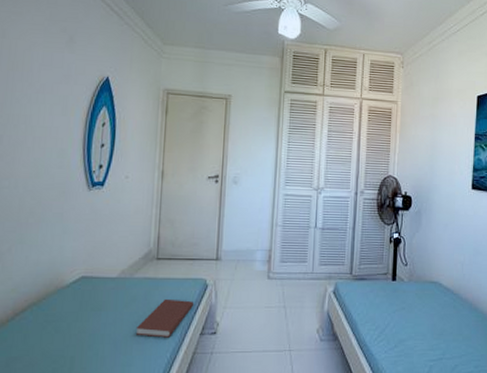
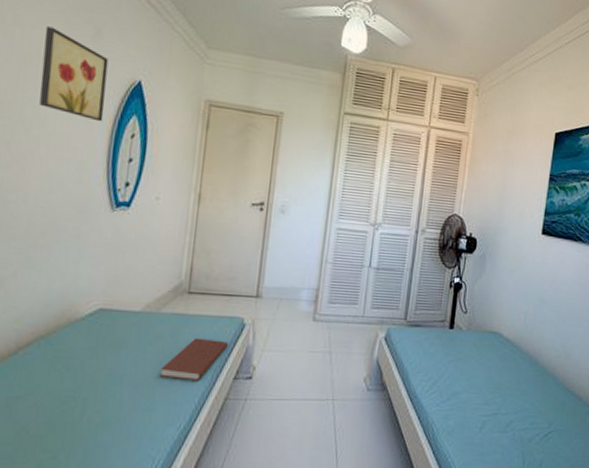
wall art: none [25,37,81,114] -> present [39,26,109,122]

